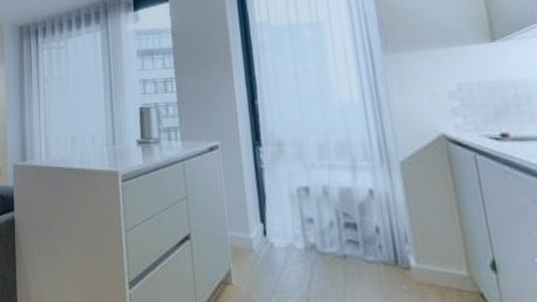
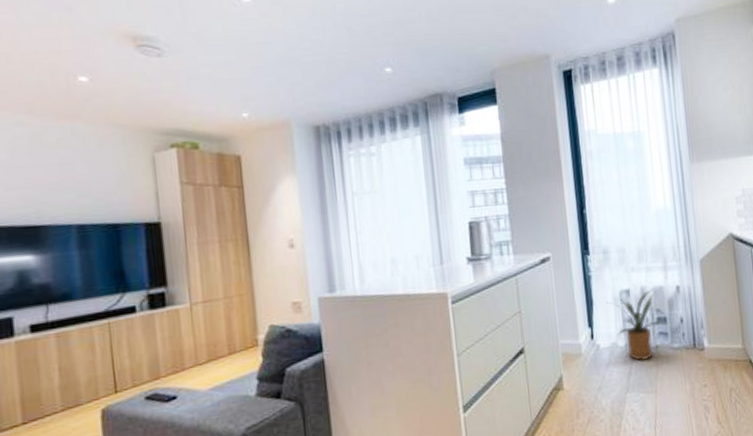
house plant: none [280,189,358,270] -> present [606,289,668,361]

